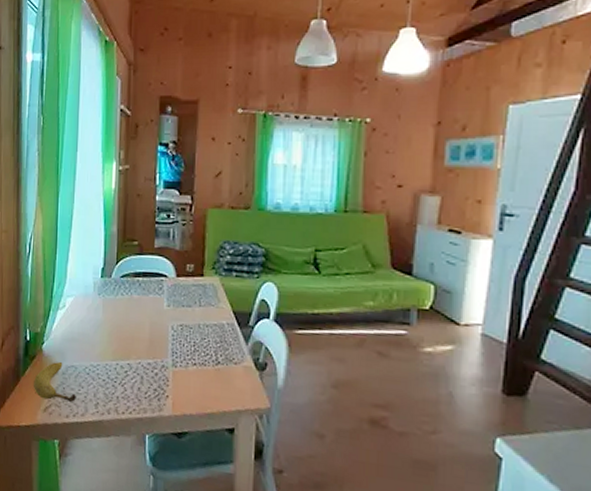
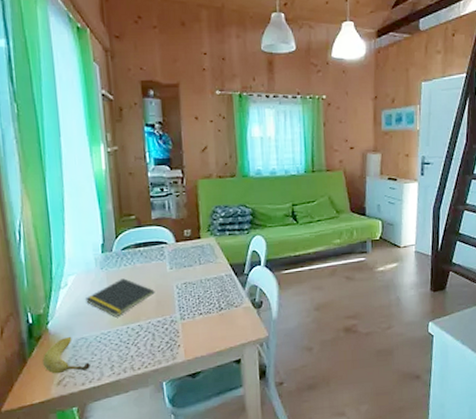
notepad: none [79,308,149,350] -> present [84,278,155,318]

